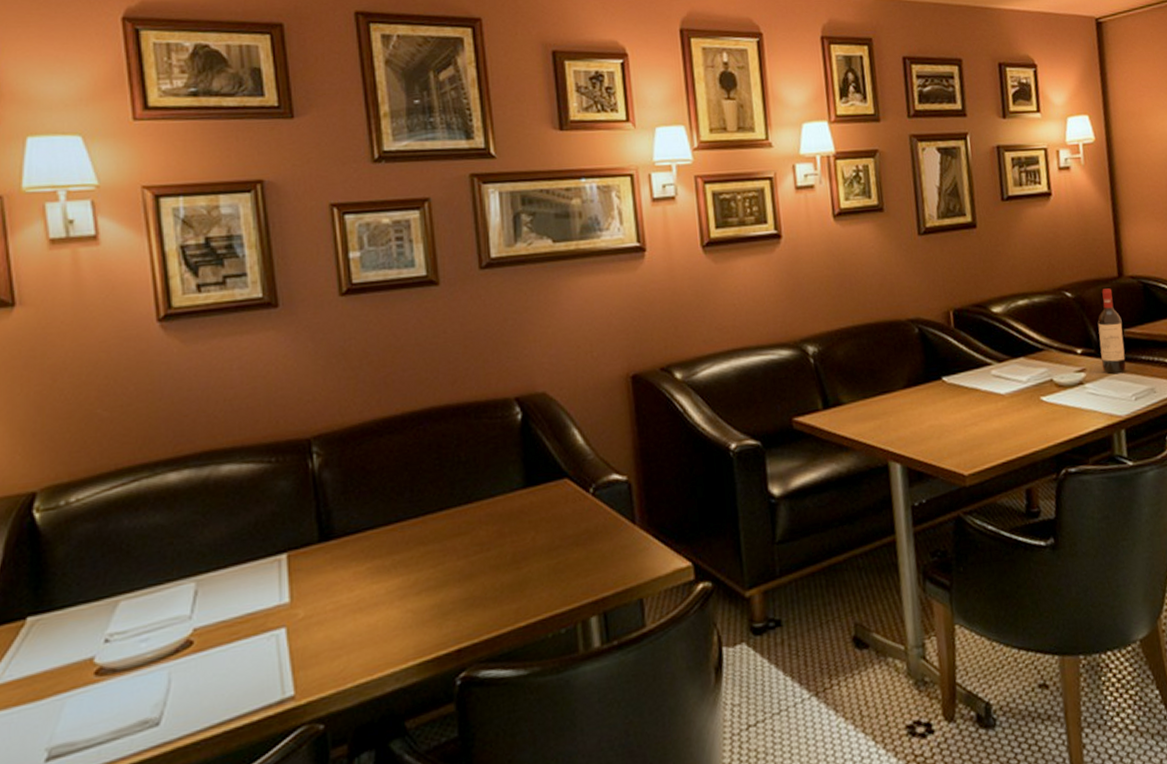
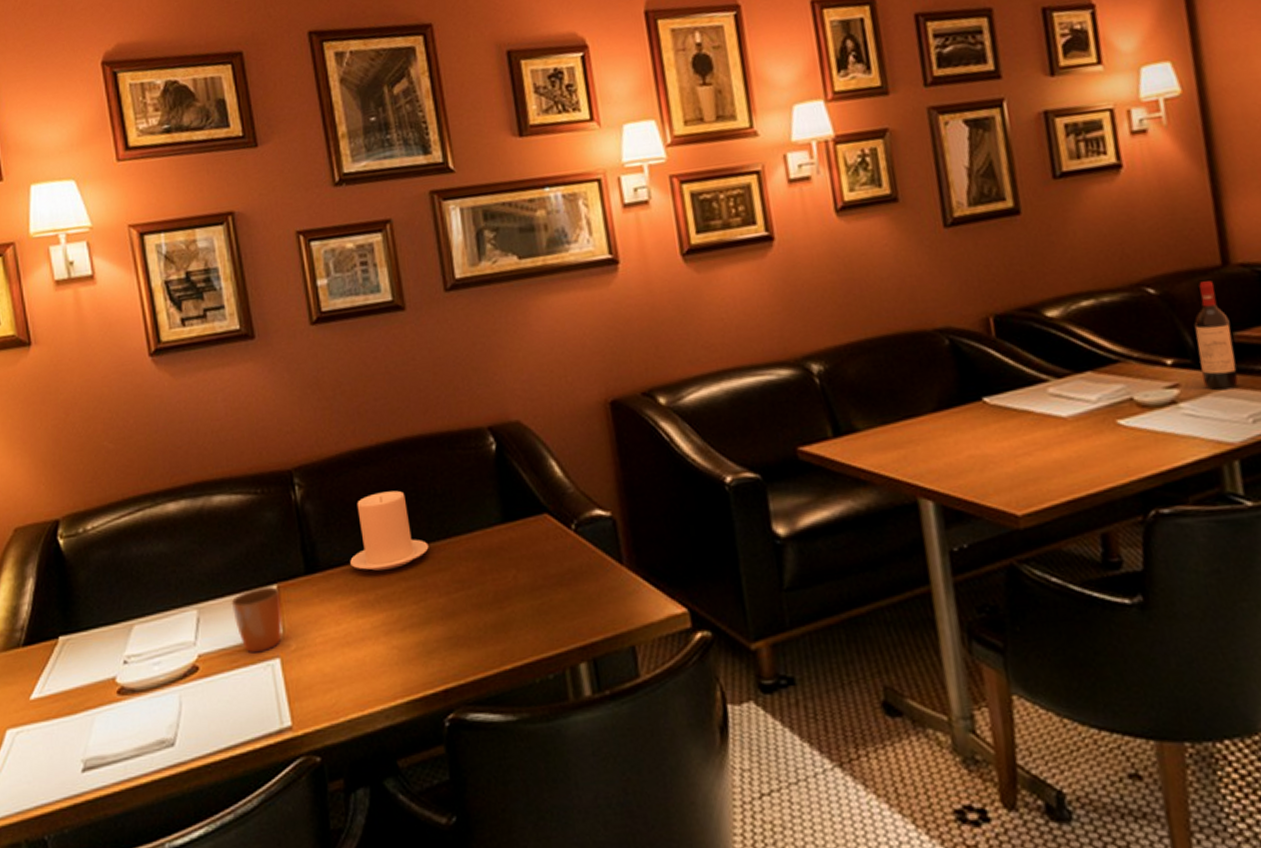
cup: none [235,556,292,624] -> present [231,587,283,653]
candle: none [367,458,450,537] -> present [350,490,429,571]

